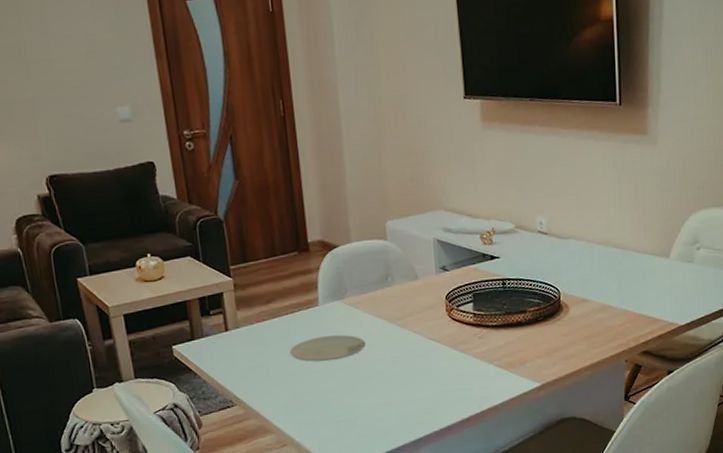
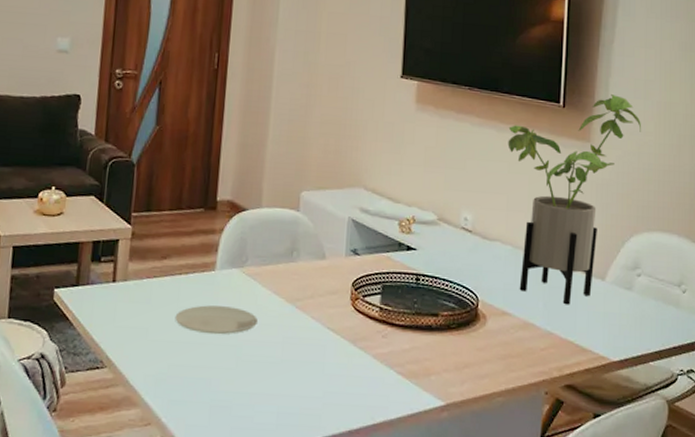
house plant: none [571,85,693,285] -> present [508,93,642,305]

